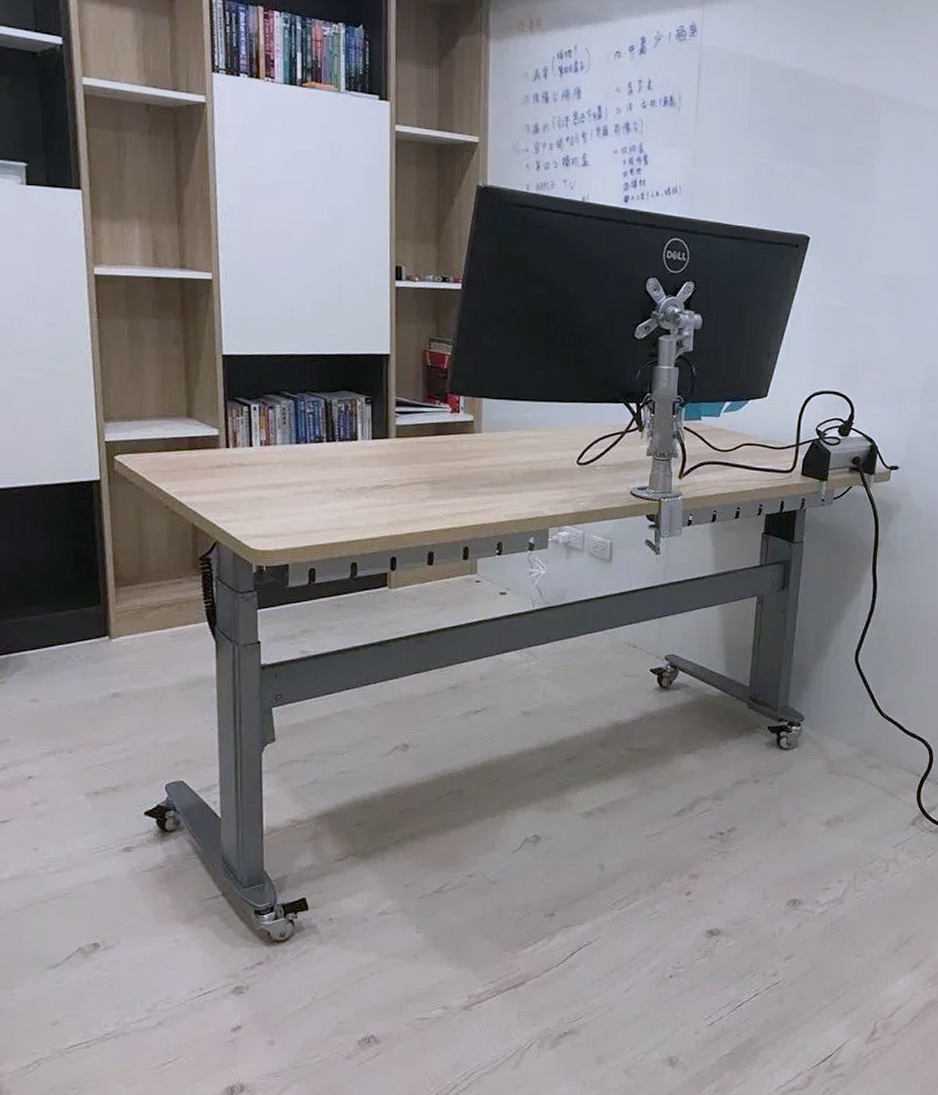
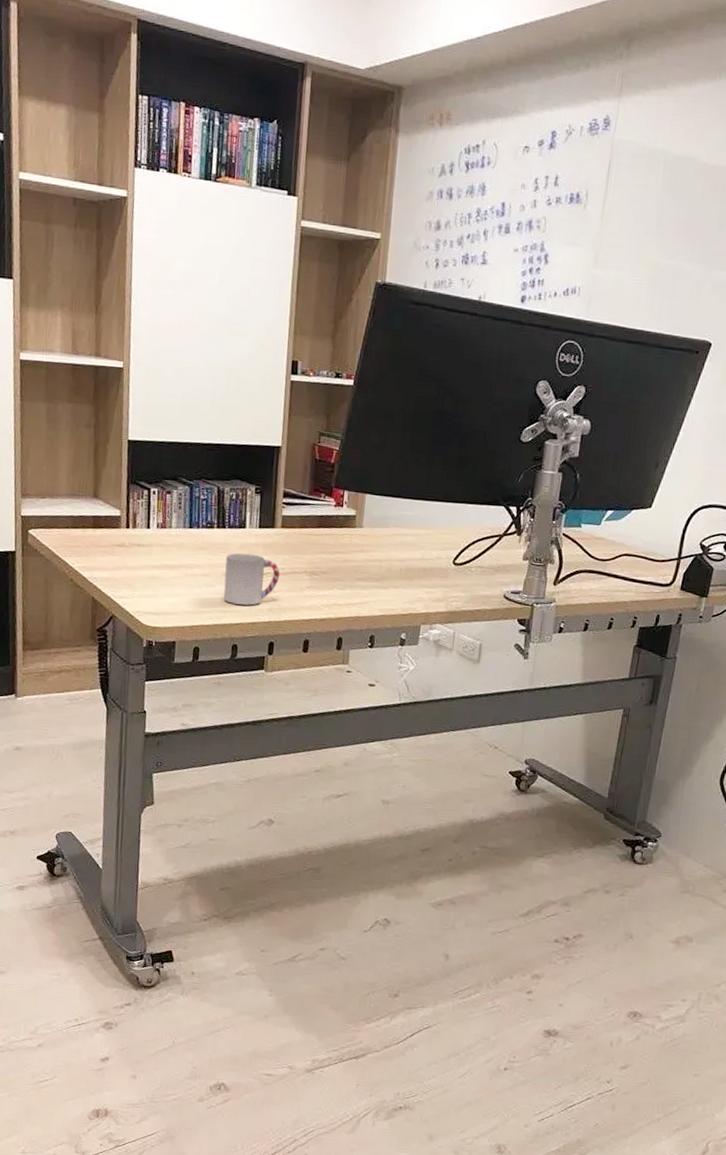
cup: none [338,466,398,521] -> present [223,552,280,606]

